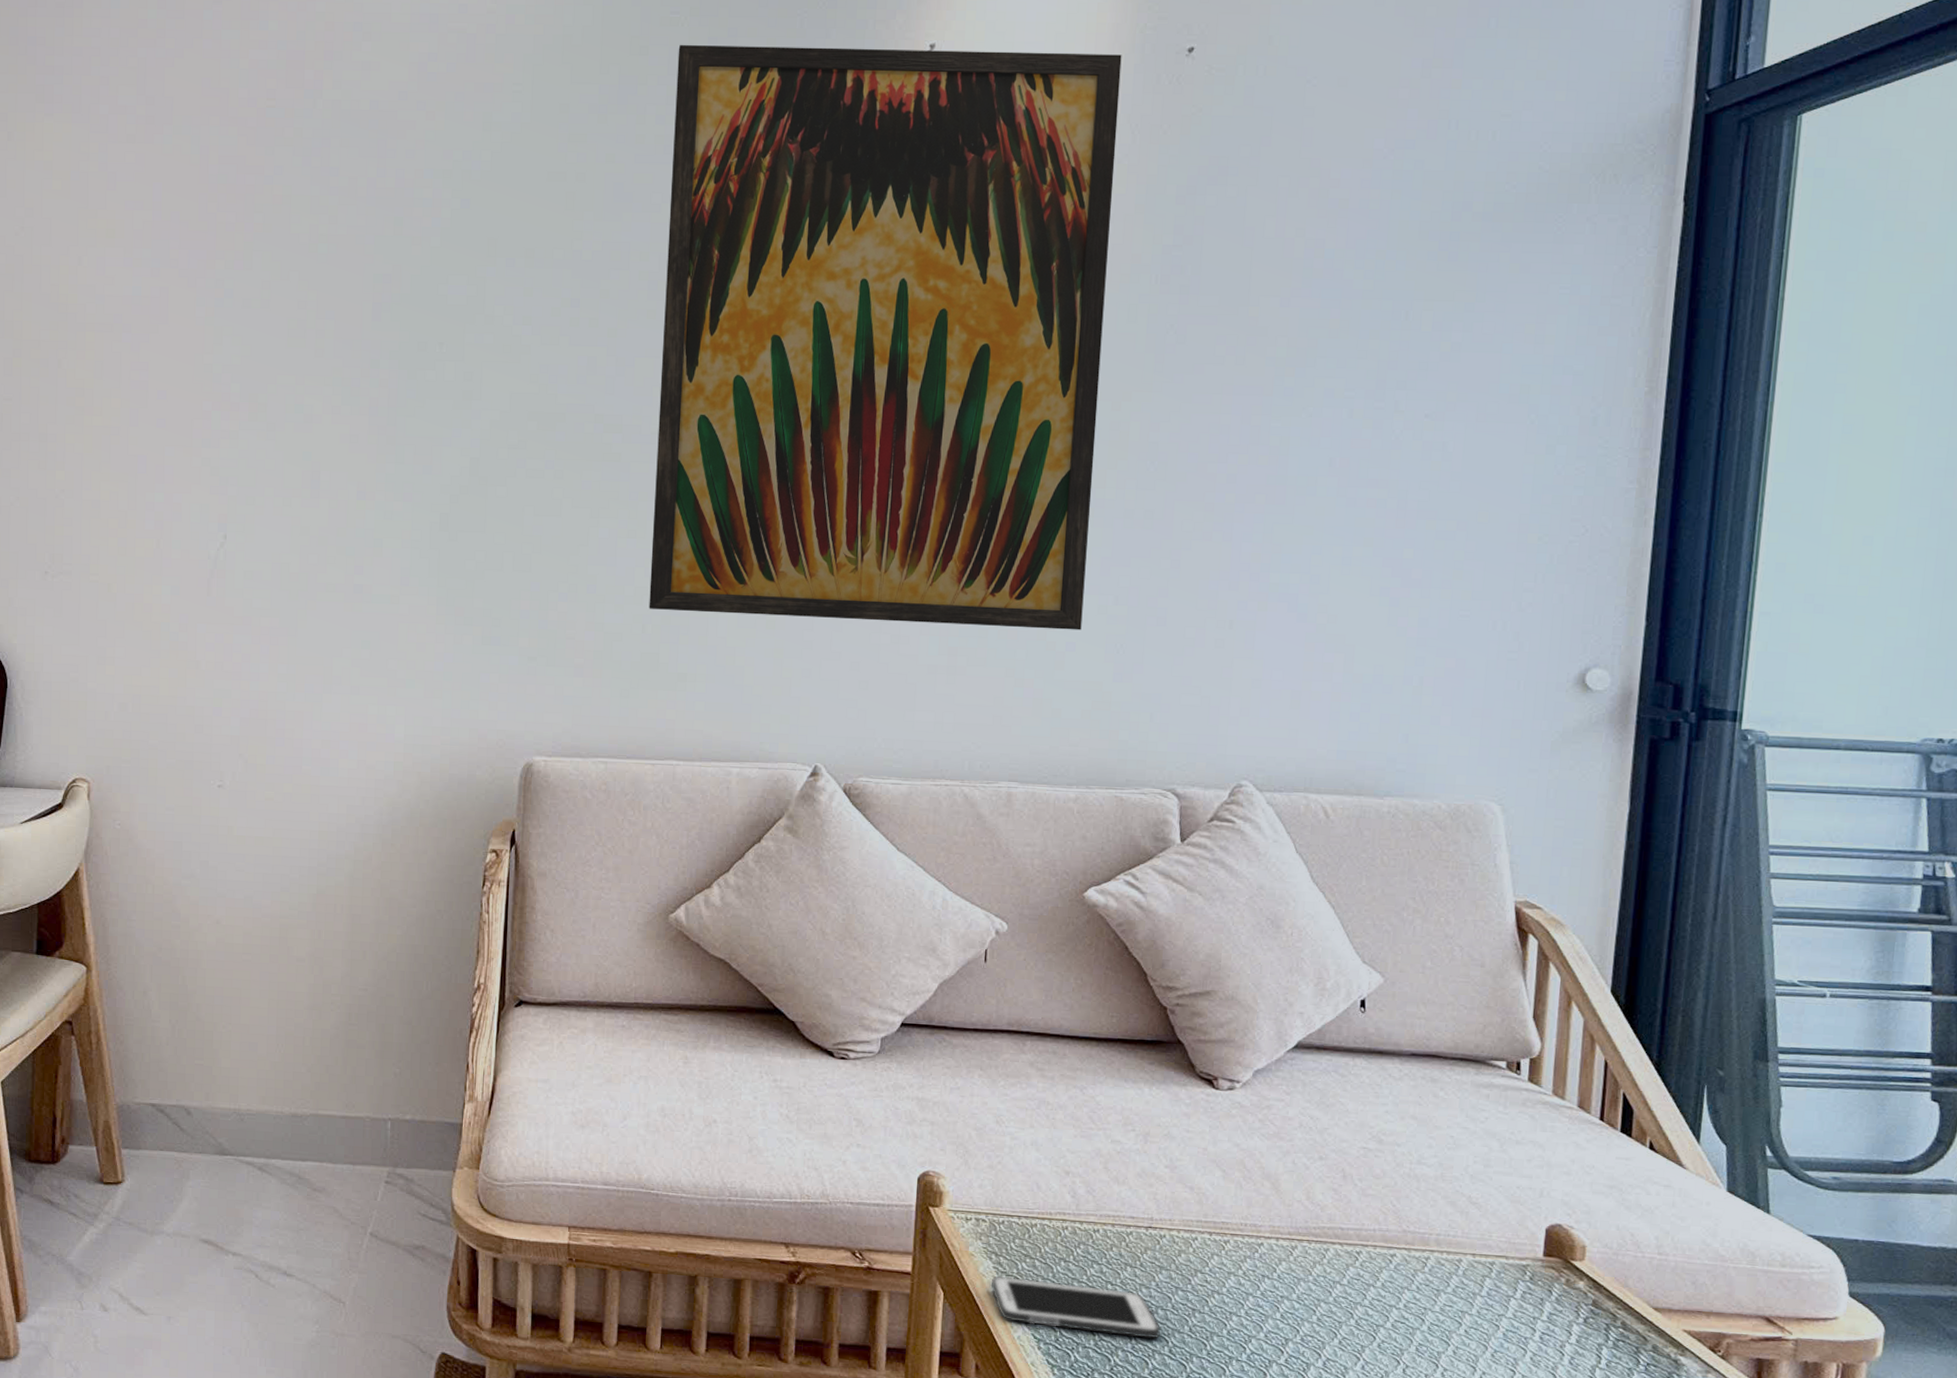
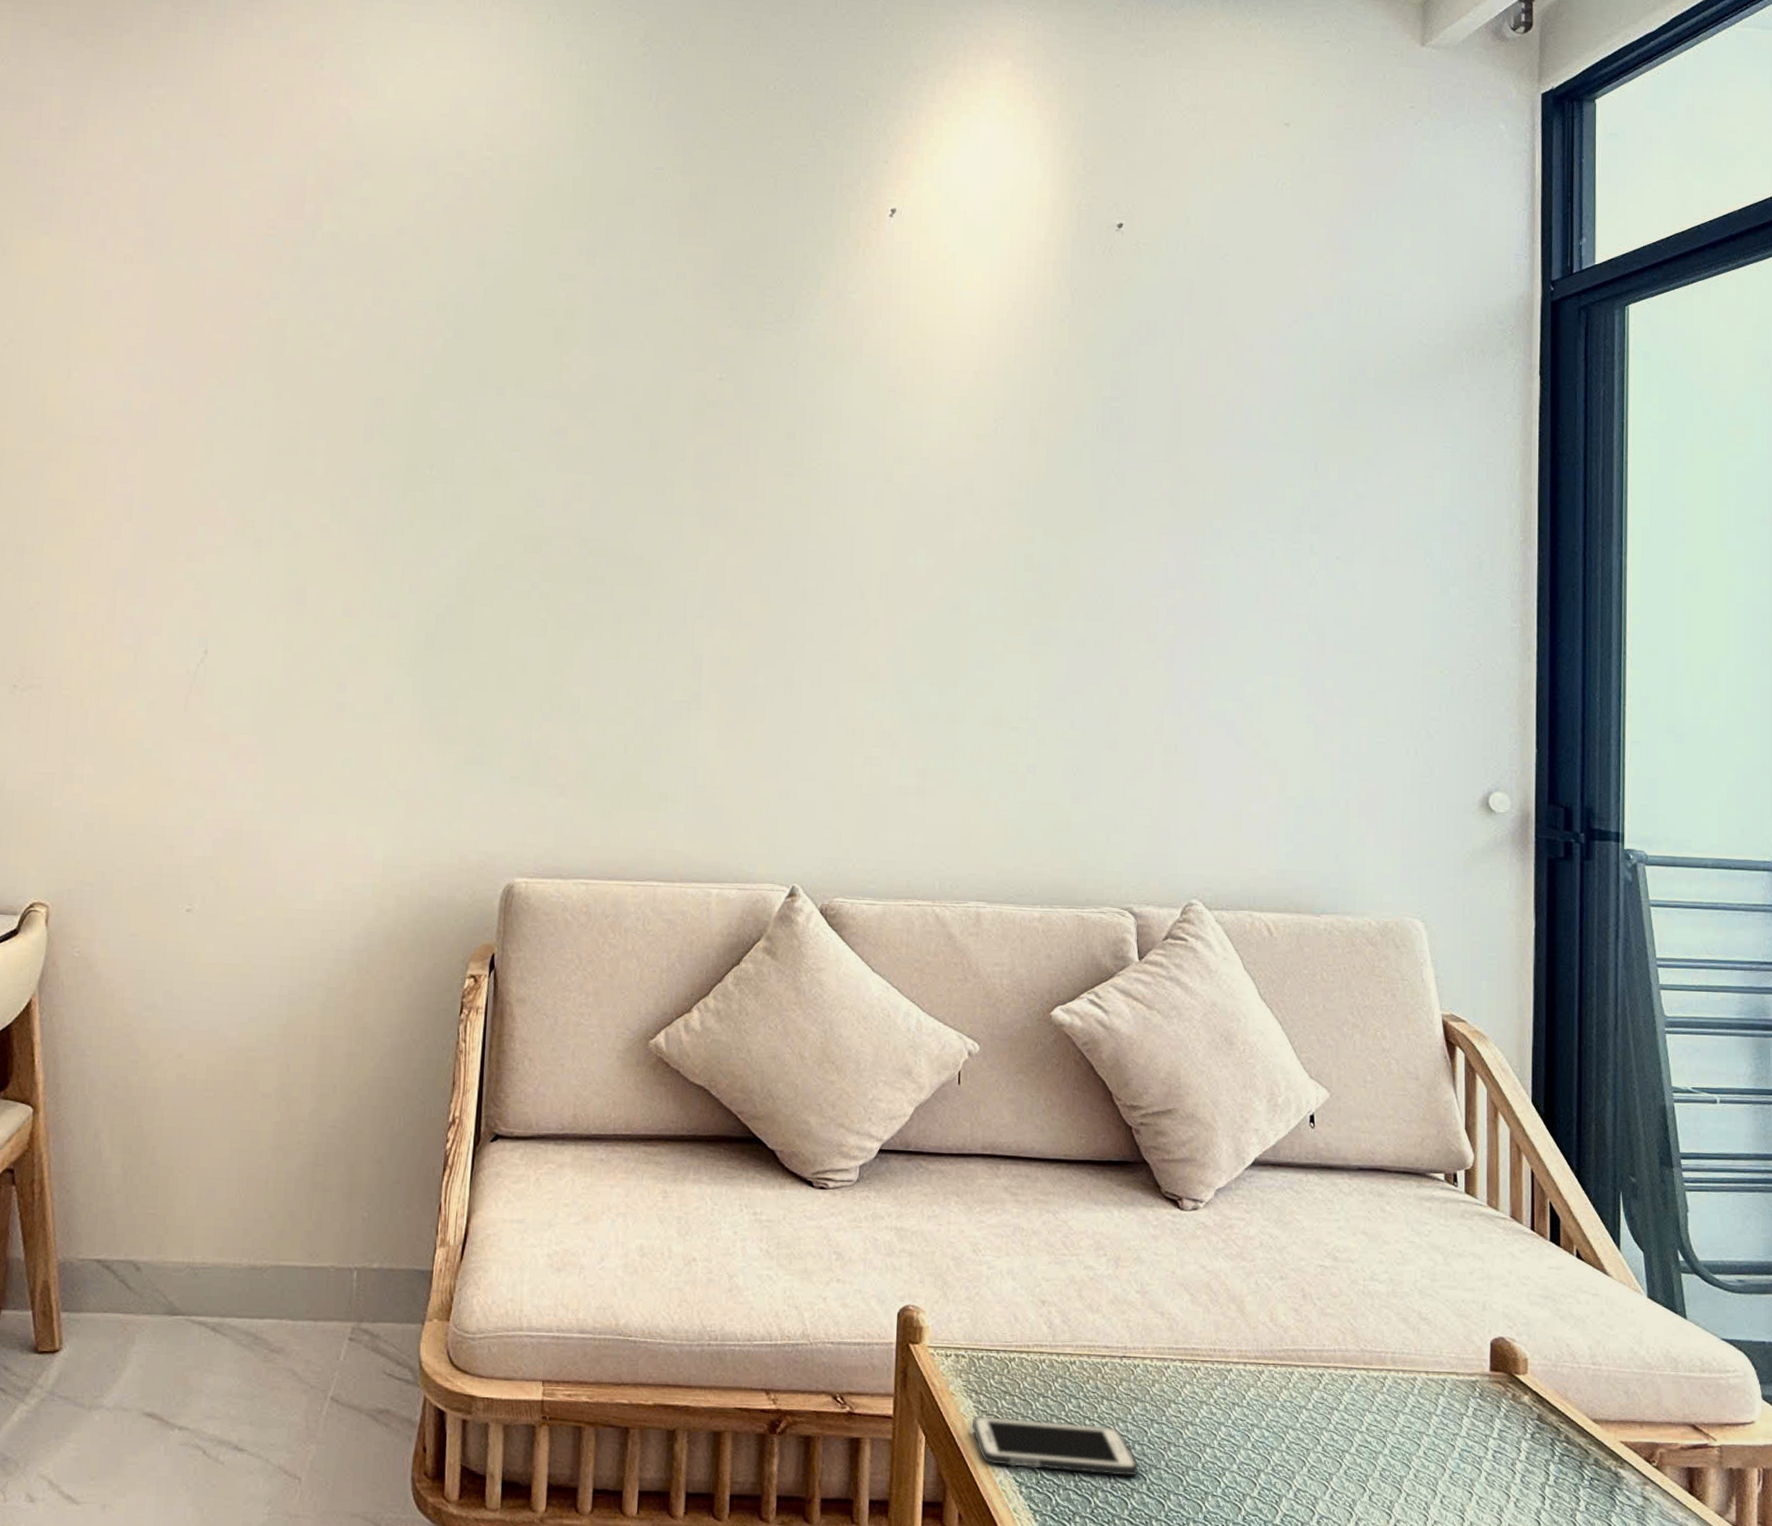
wall art: present [649,44,1122,630] -> none [631,197,1061,754]

